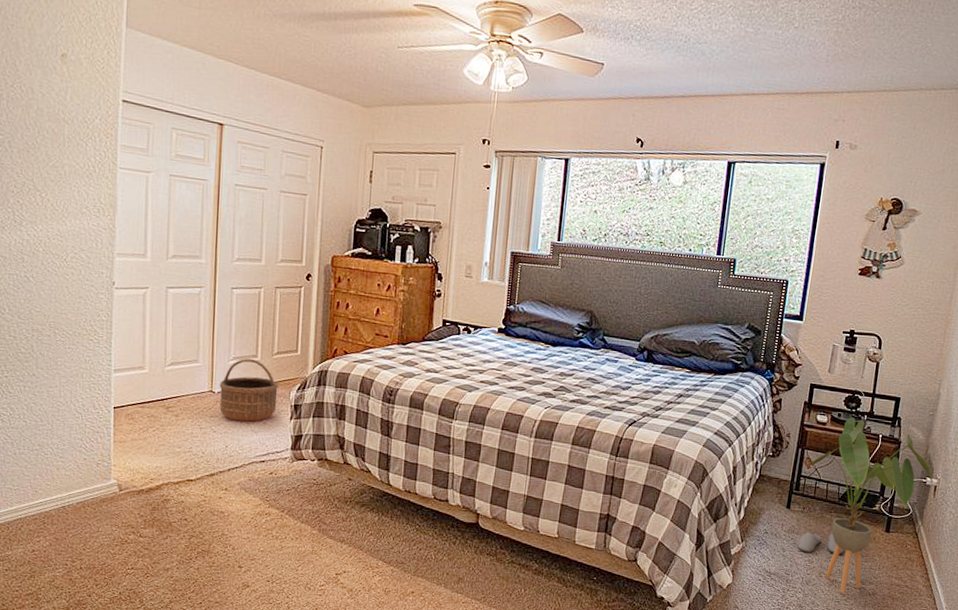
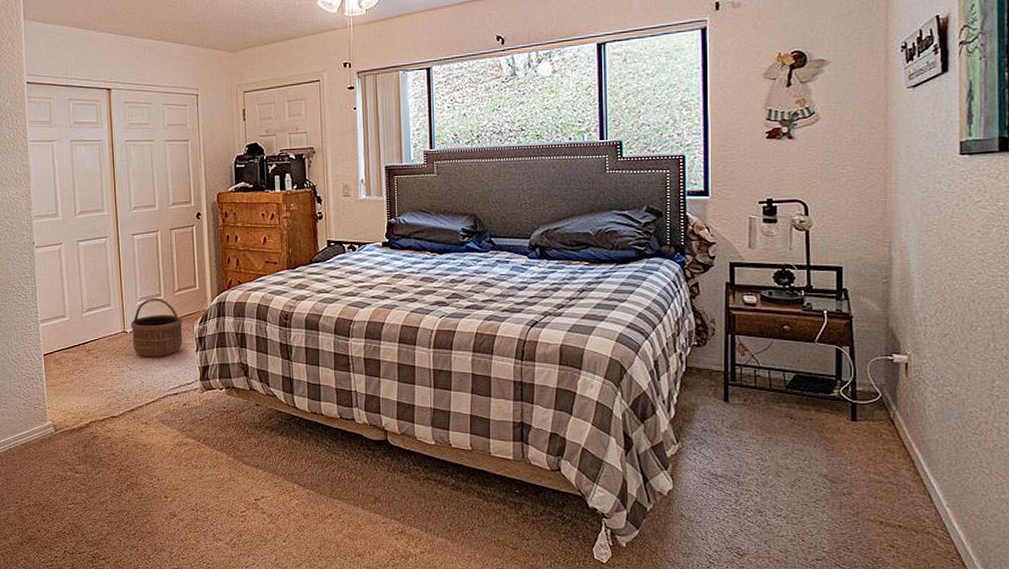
slippers: present [797,532,845,554] -> none [743,426,803,450]
house plant: present [810,418,933,594] -> none [745,295,901,495]

